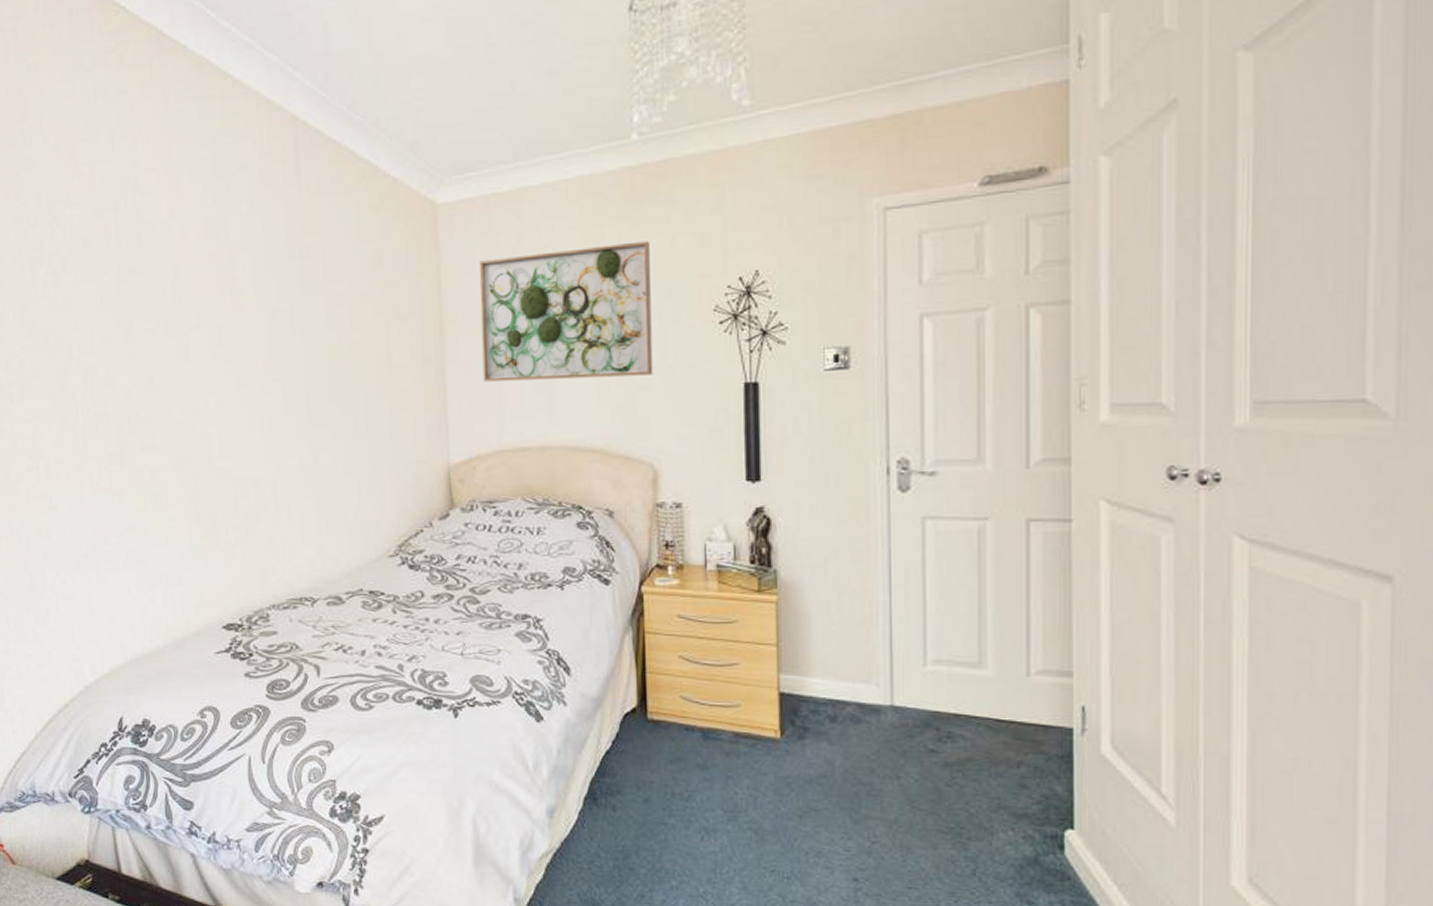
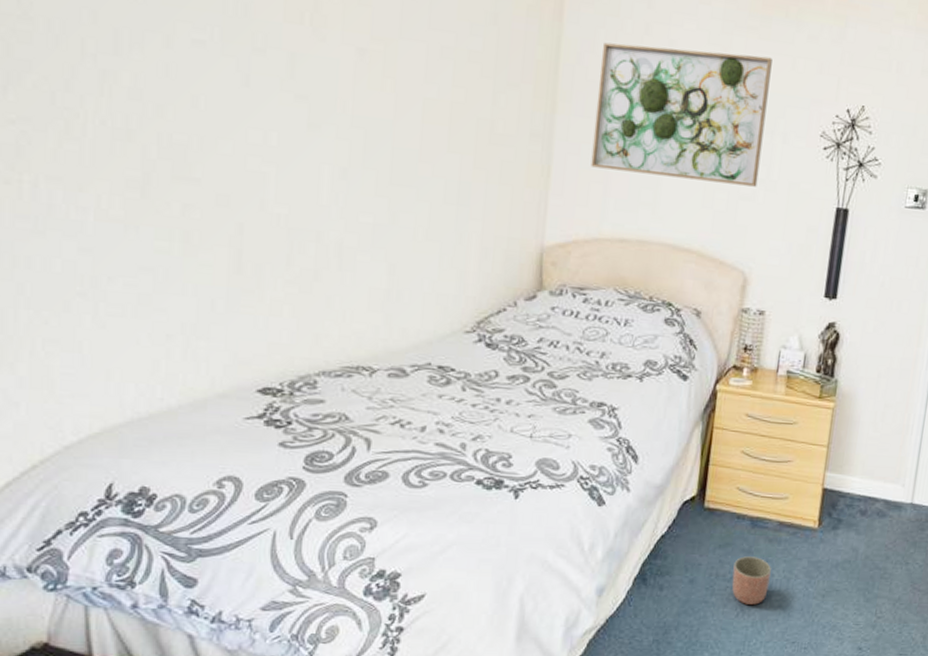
planter: none [690,772,734,827] -> present [732,556,771,605]

